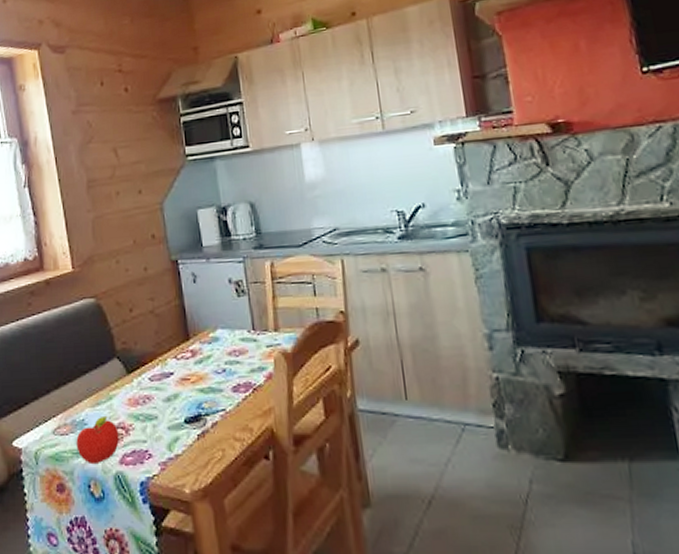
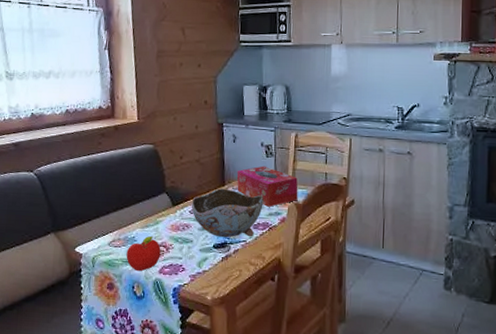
bowl: none [150,343,242,409] -> present [191,188,264,238]
tissue box: none [202,308,285,361] -> present [236,166,298,207]

